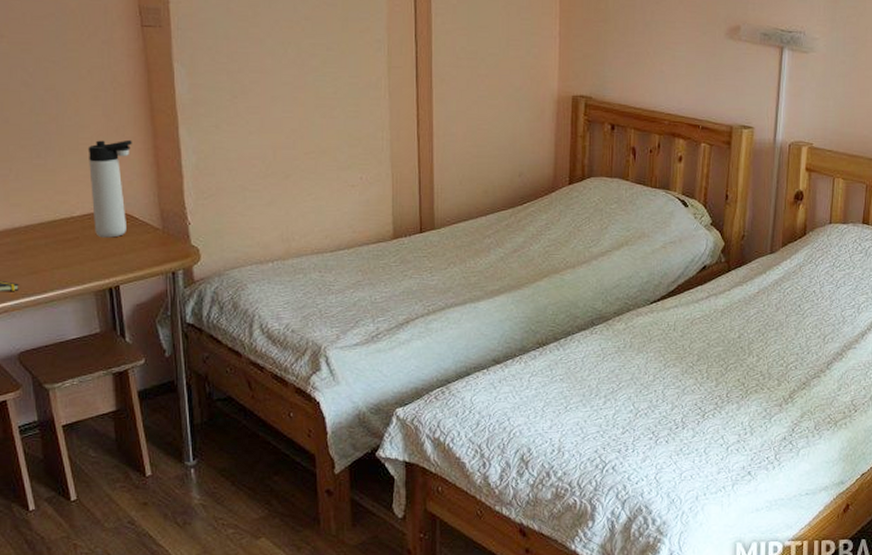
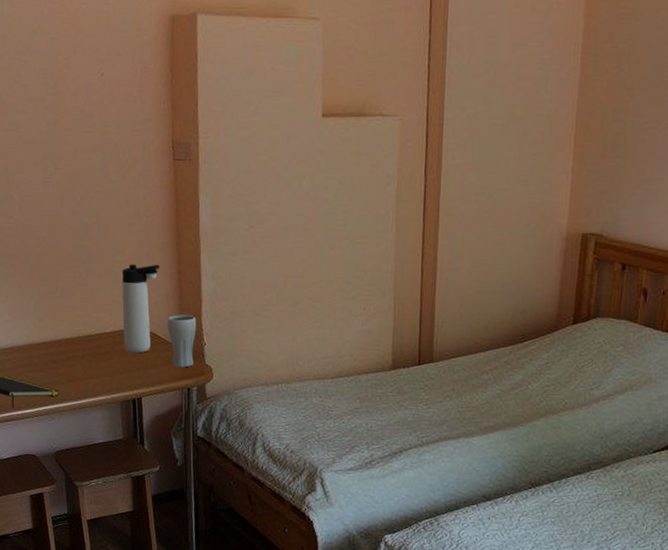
drinking glass: none [145,193,179,250] -> present [167,314,197,368]

